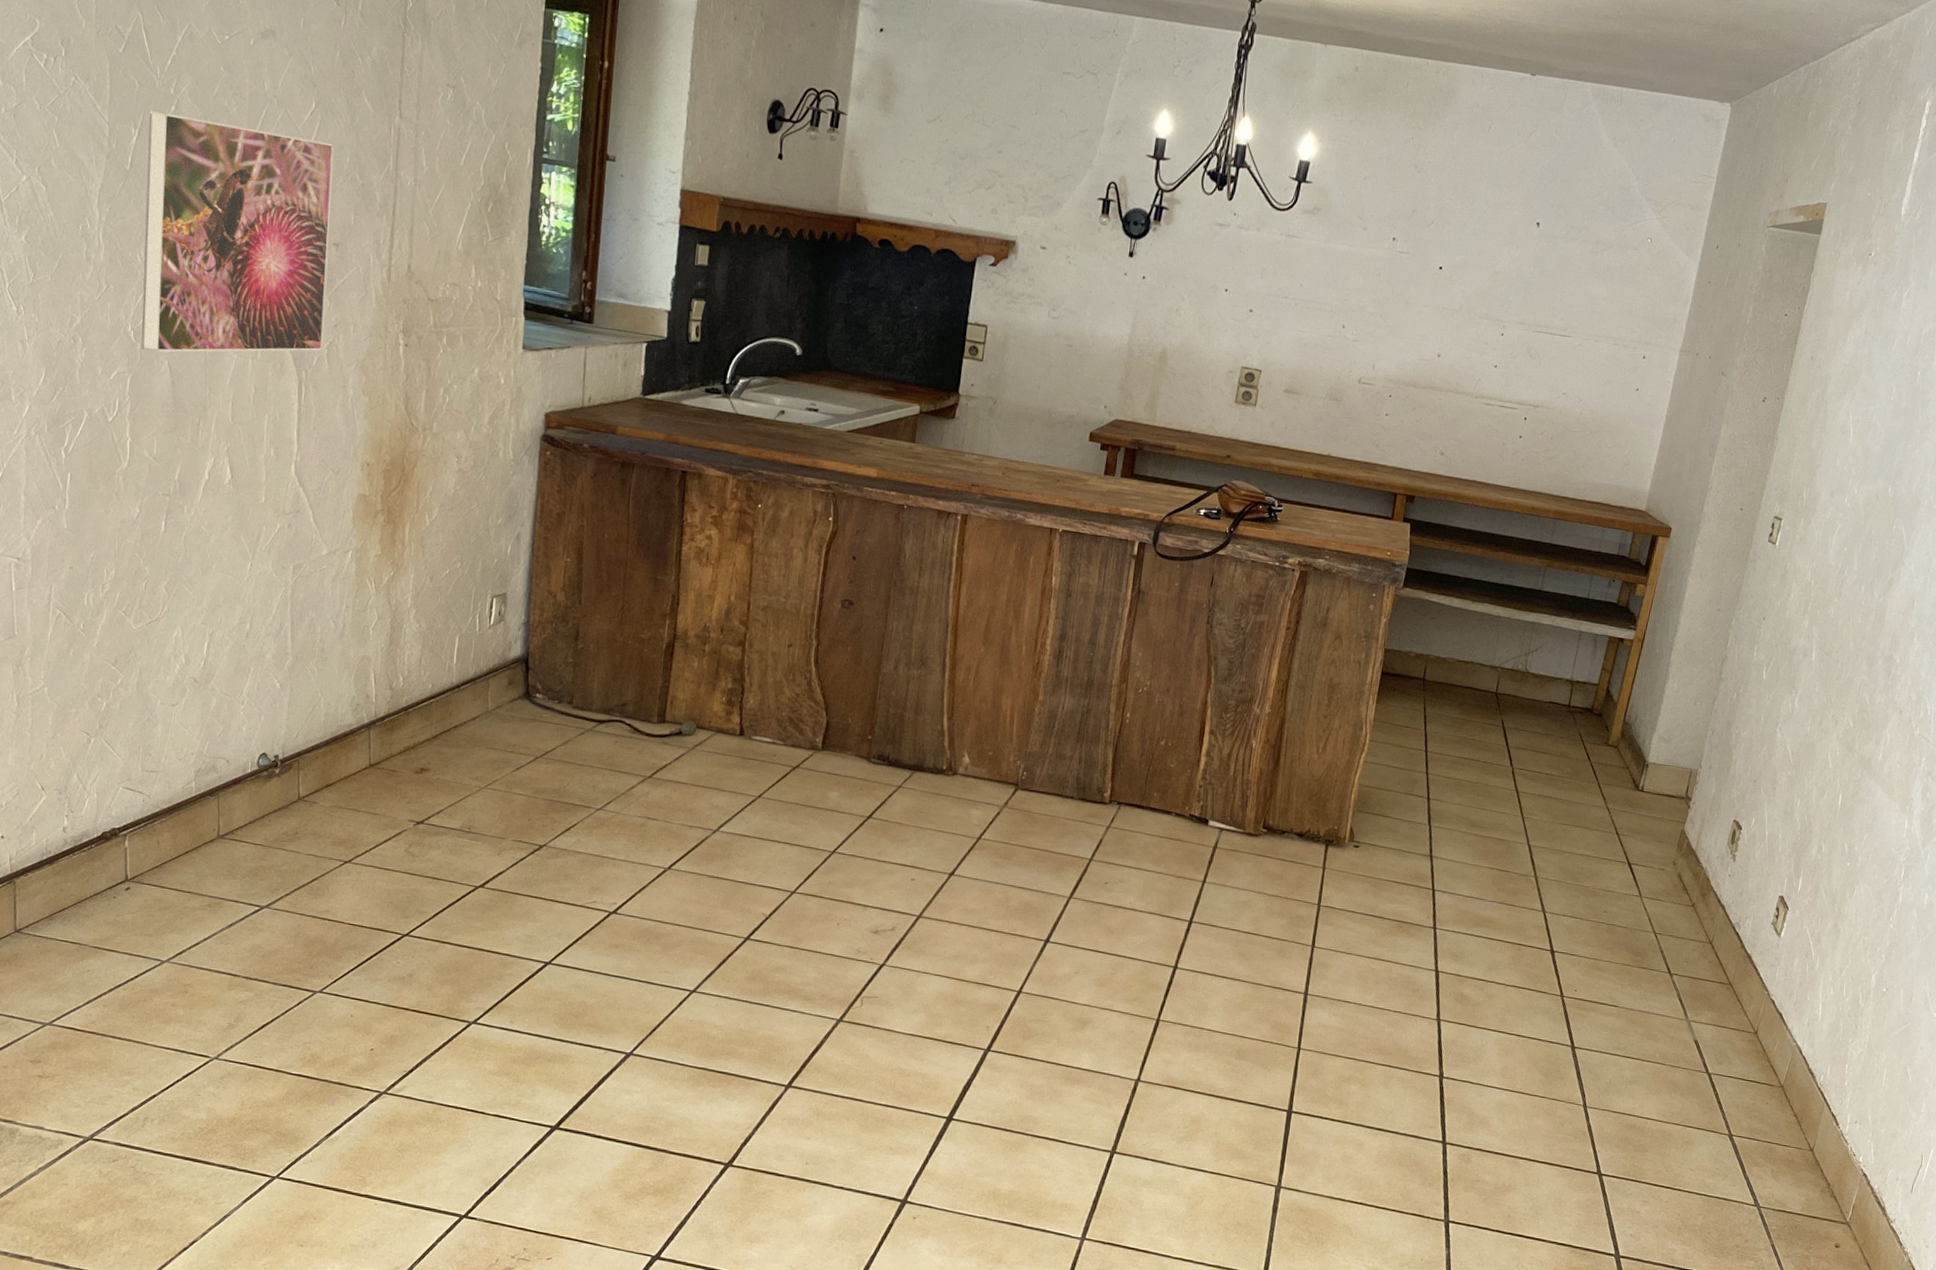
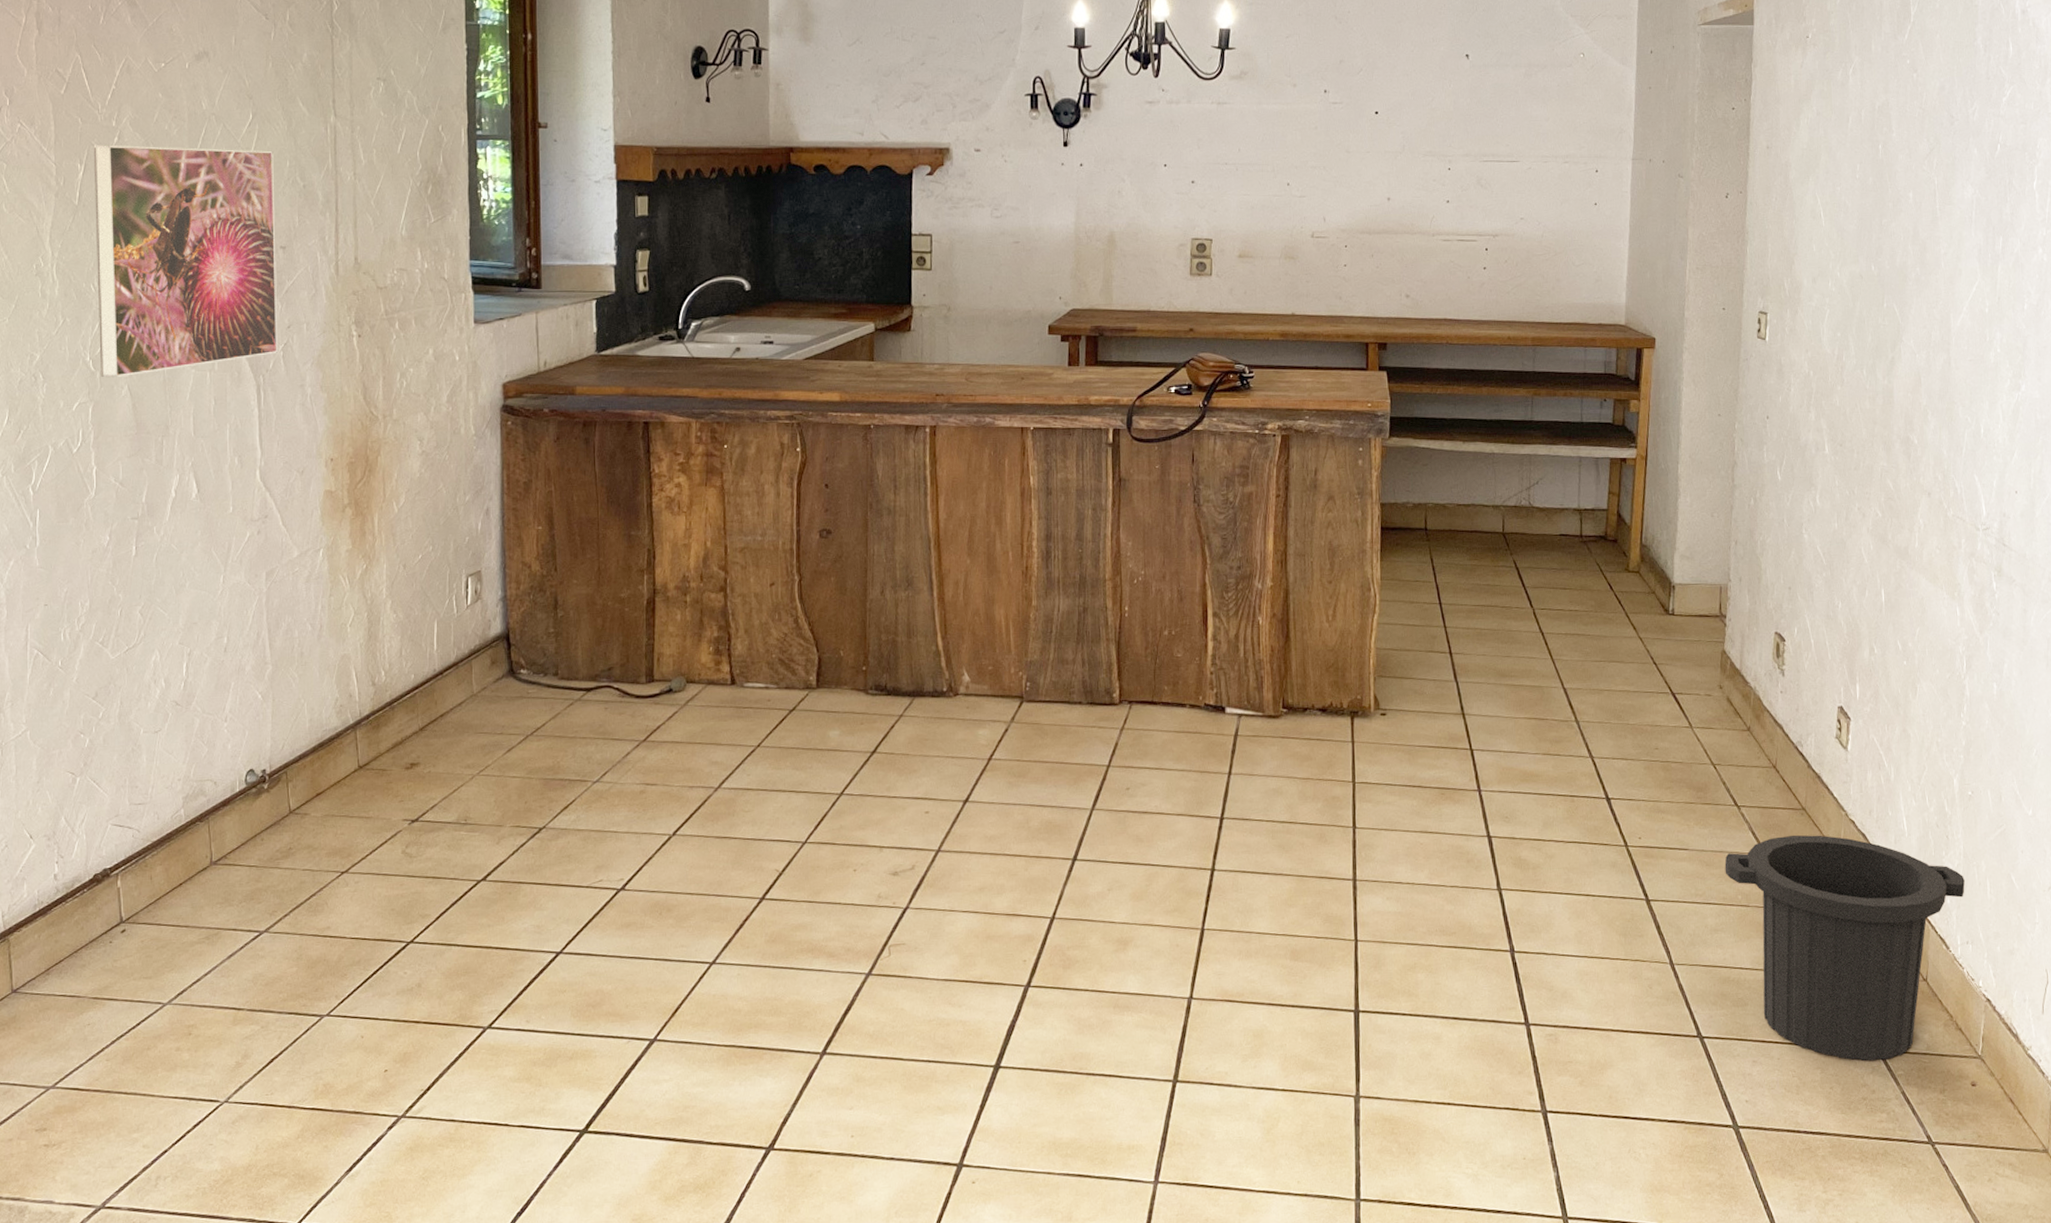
trash can: none [1648,1006,1865,1215] -> present [1724,835,1965,1061]

